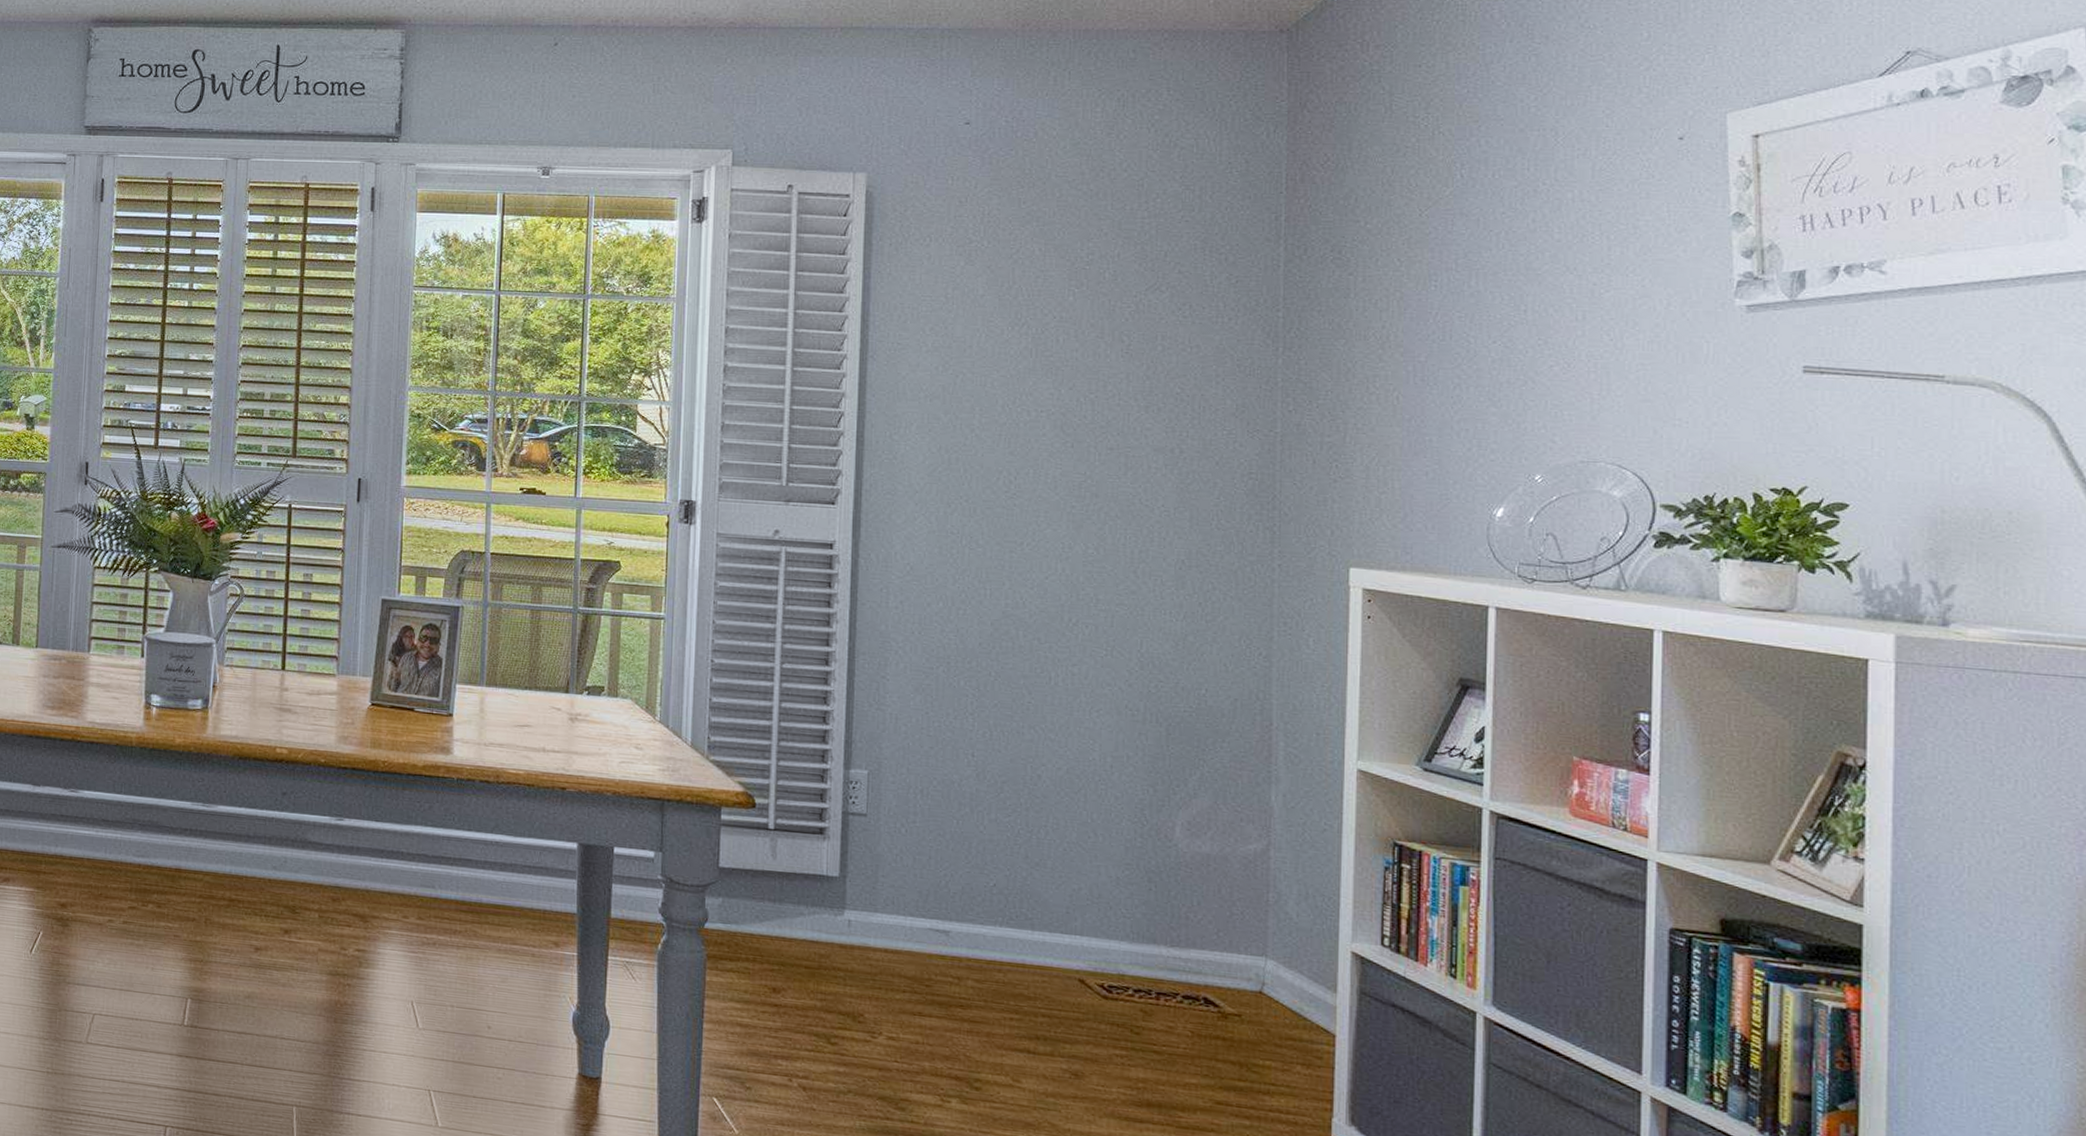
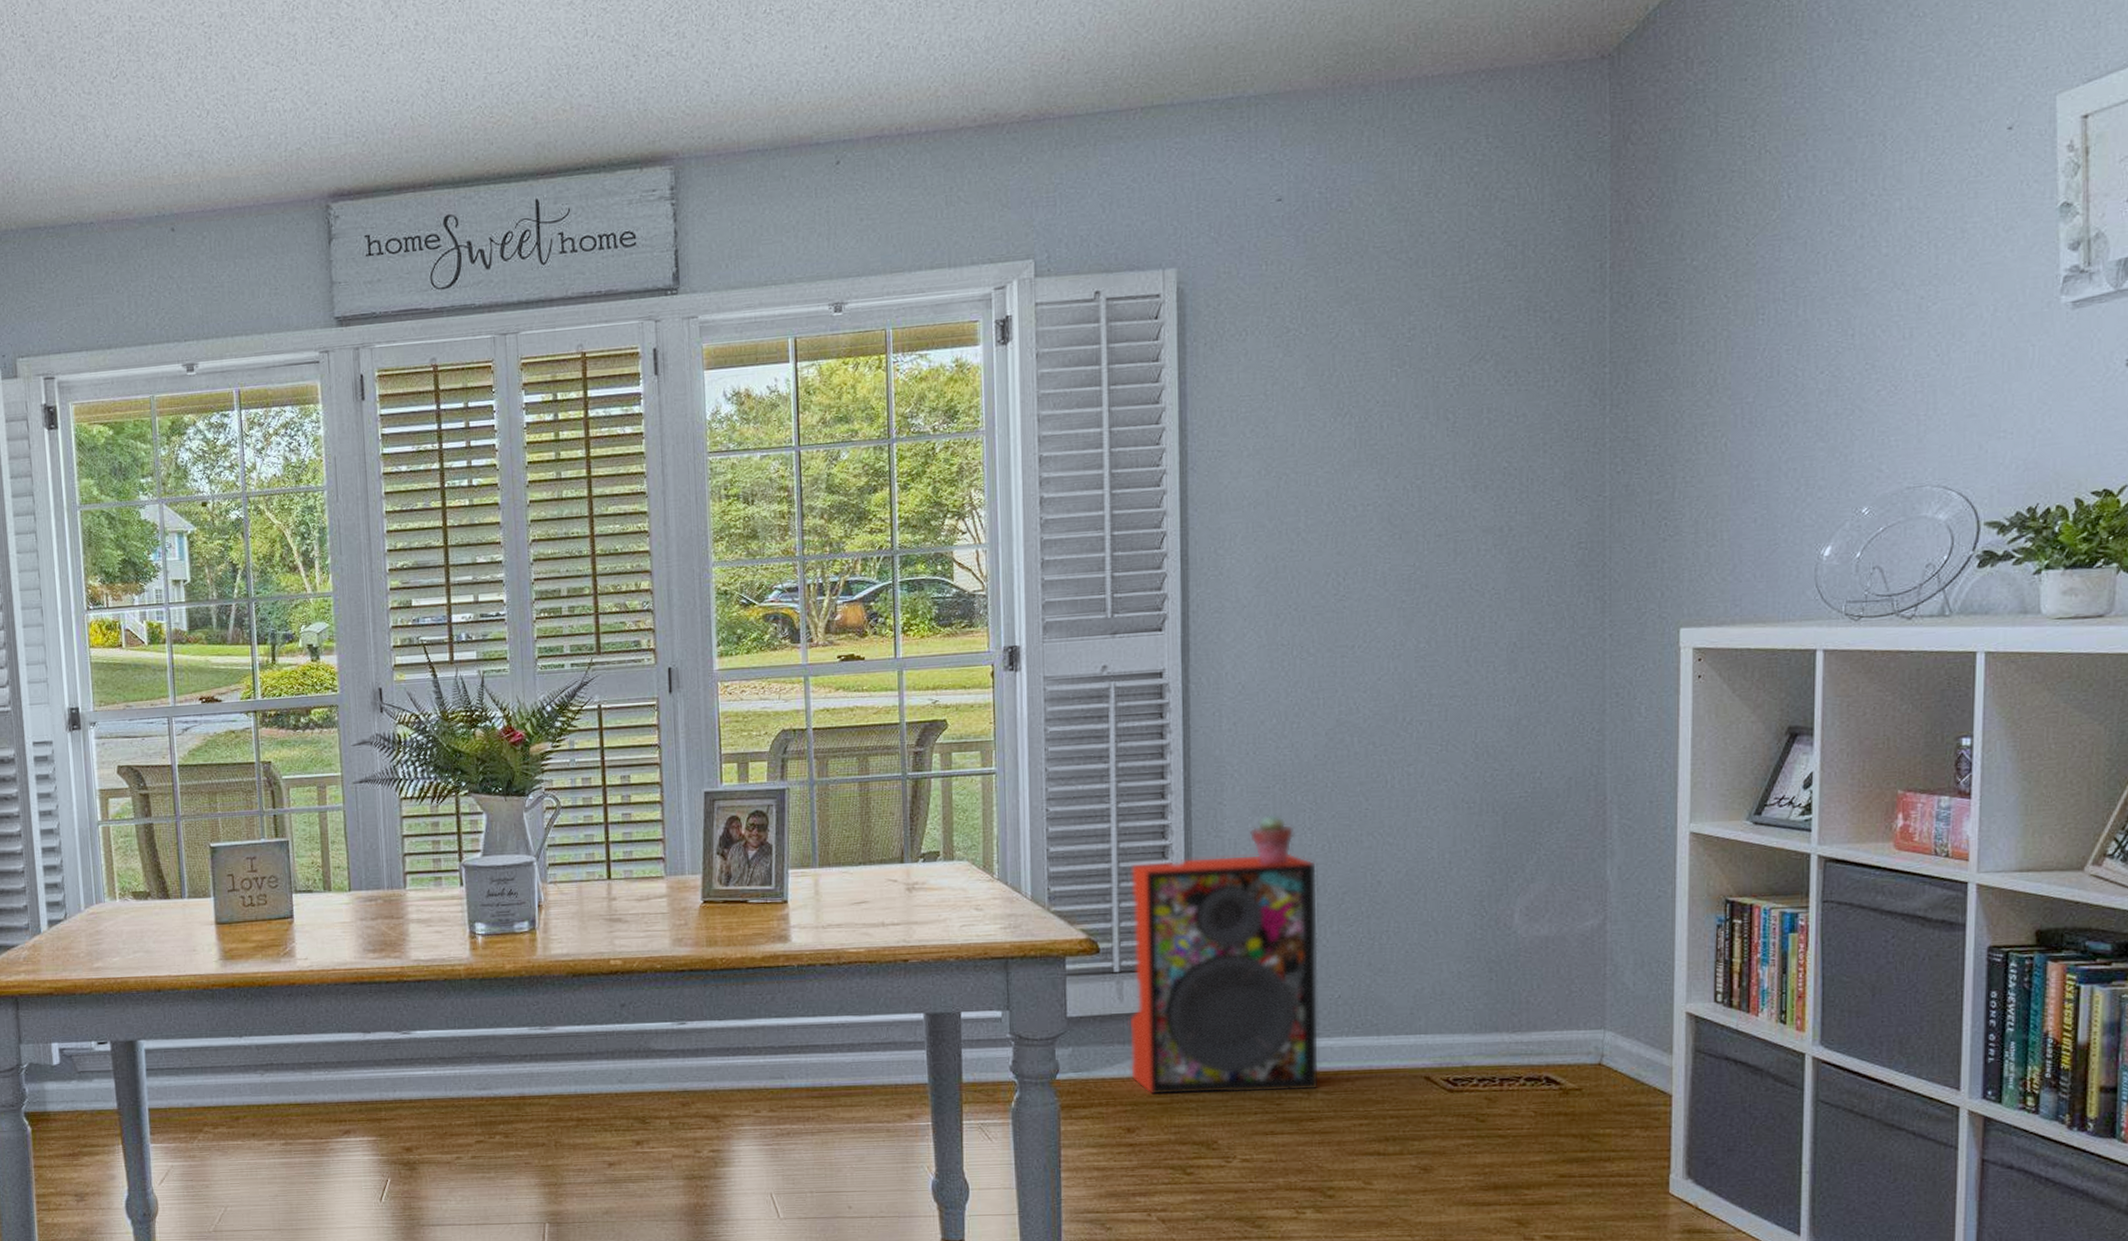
speaker: none [778,724,978,977] -> present [1128,853,1320,1096]
potted succulent: none [910,693,956,745] -> present [1249,813,1295,865]

